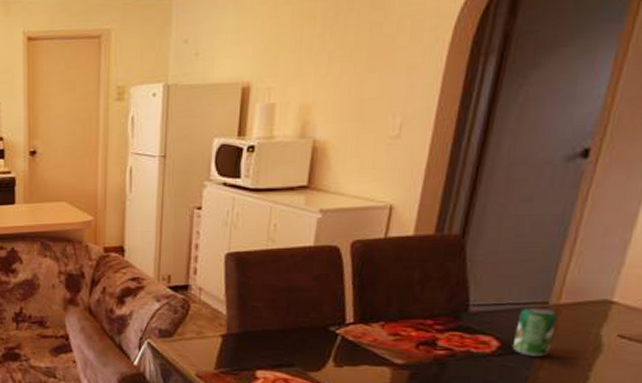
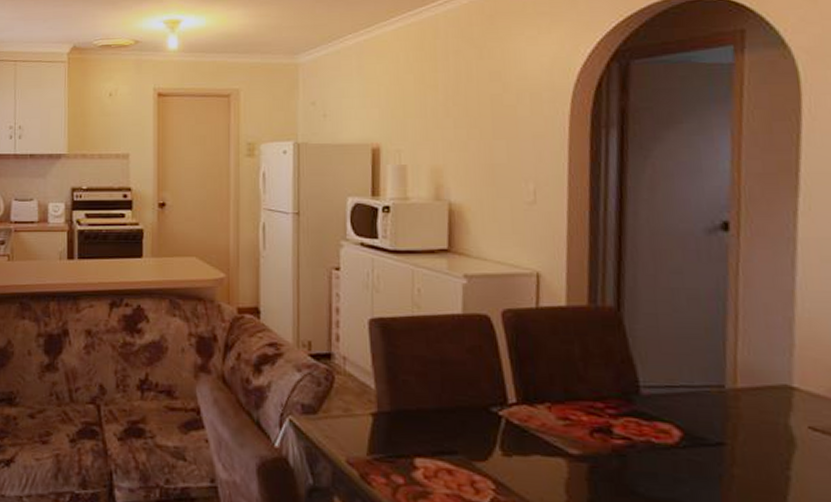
beverage can: present [512,307,558,356] -> none [695,390,739,450]

